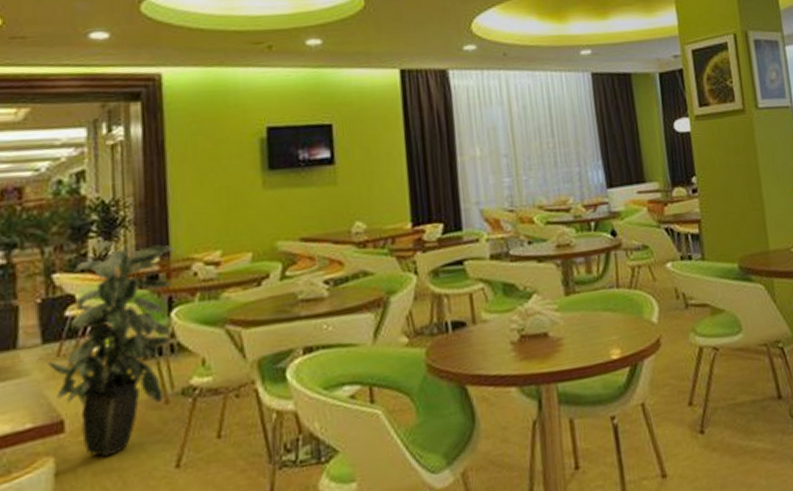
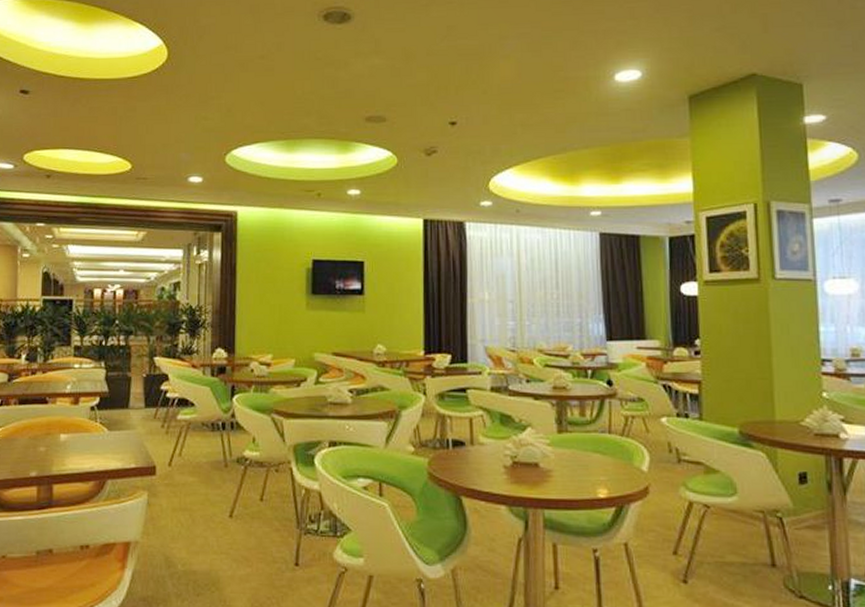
indoor plant: present [48,240,175,458] -> none [148,337,239,499]

